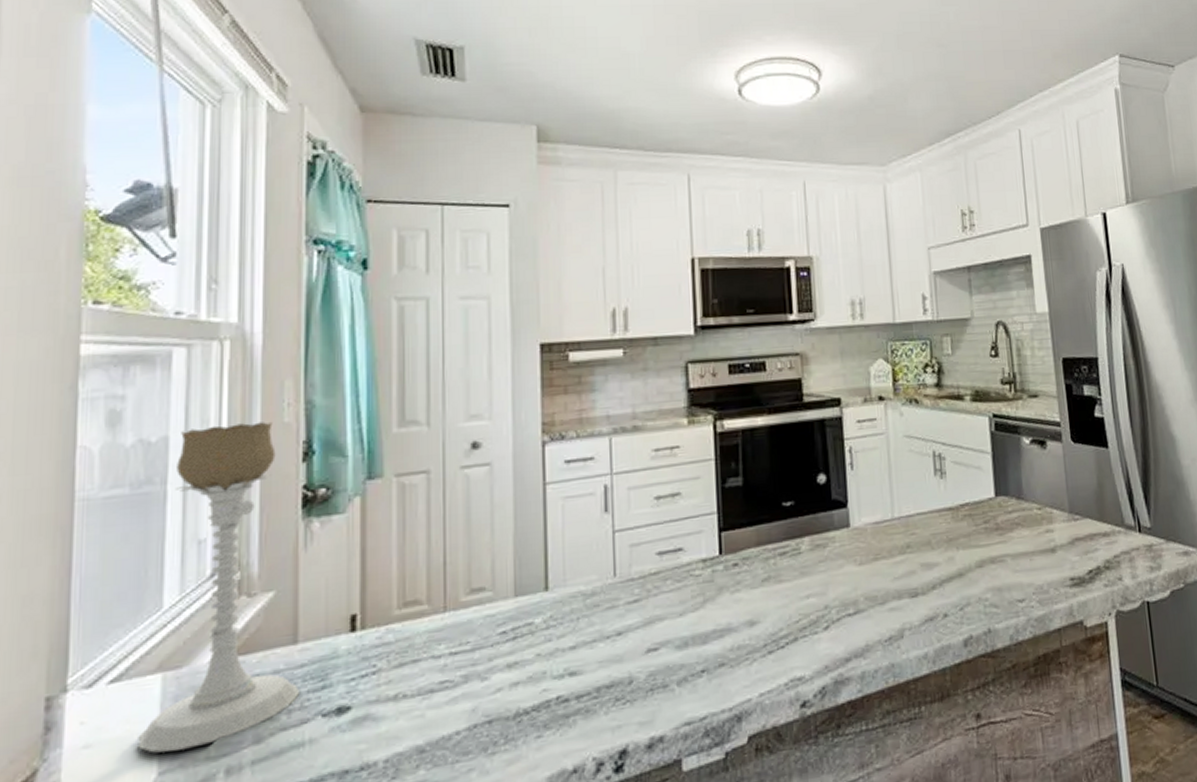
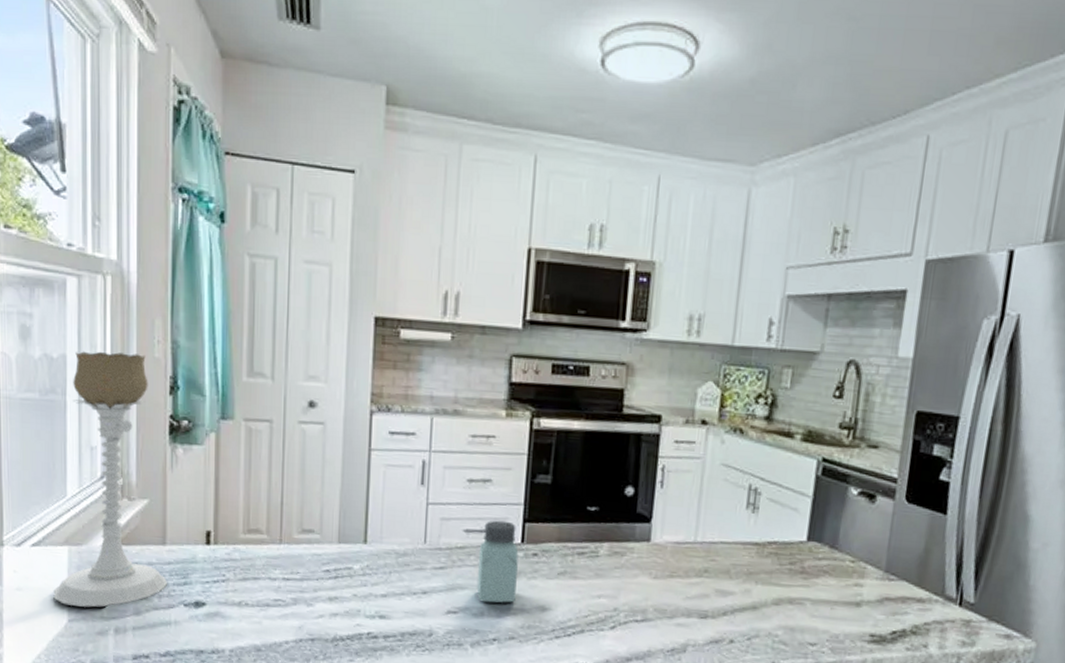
saltshaker: none [675,534,721,631] -> present [476,520,519,603]

